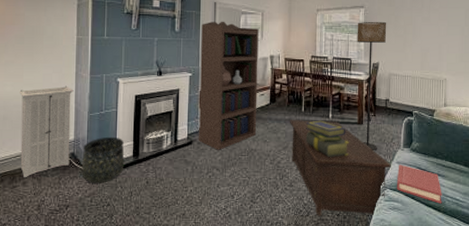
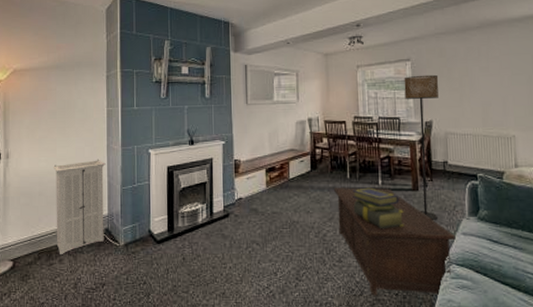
basket: present [81,136,125,183] -> none [116,210,159,260]
bookcase: present [199,21,259,150] -> none [232,84,298,223]
hardback book: present [396,164,442,204] -> none [463,235,522,282]

